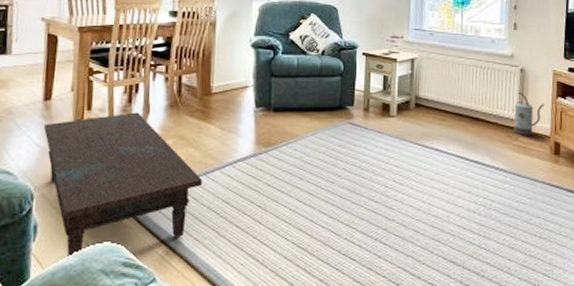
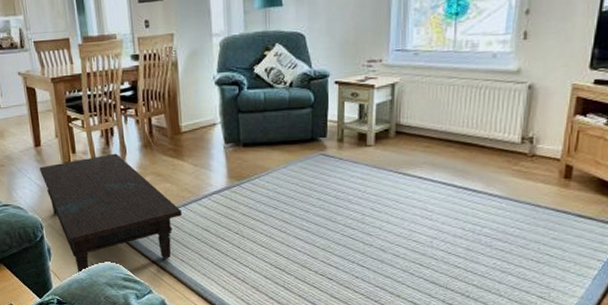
watering can: present [513,90,545,136] -> none [514,110,557,160]

